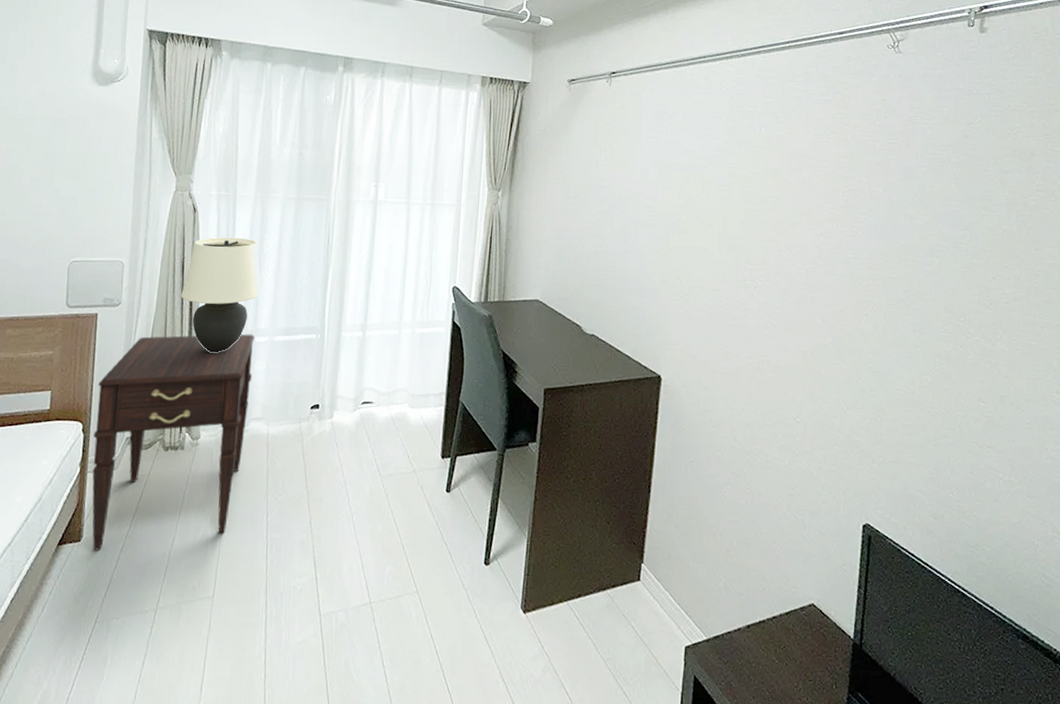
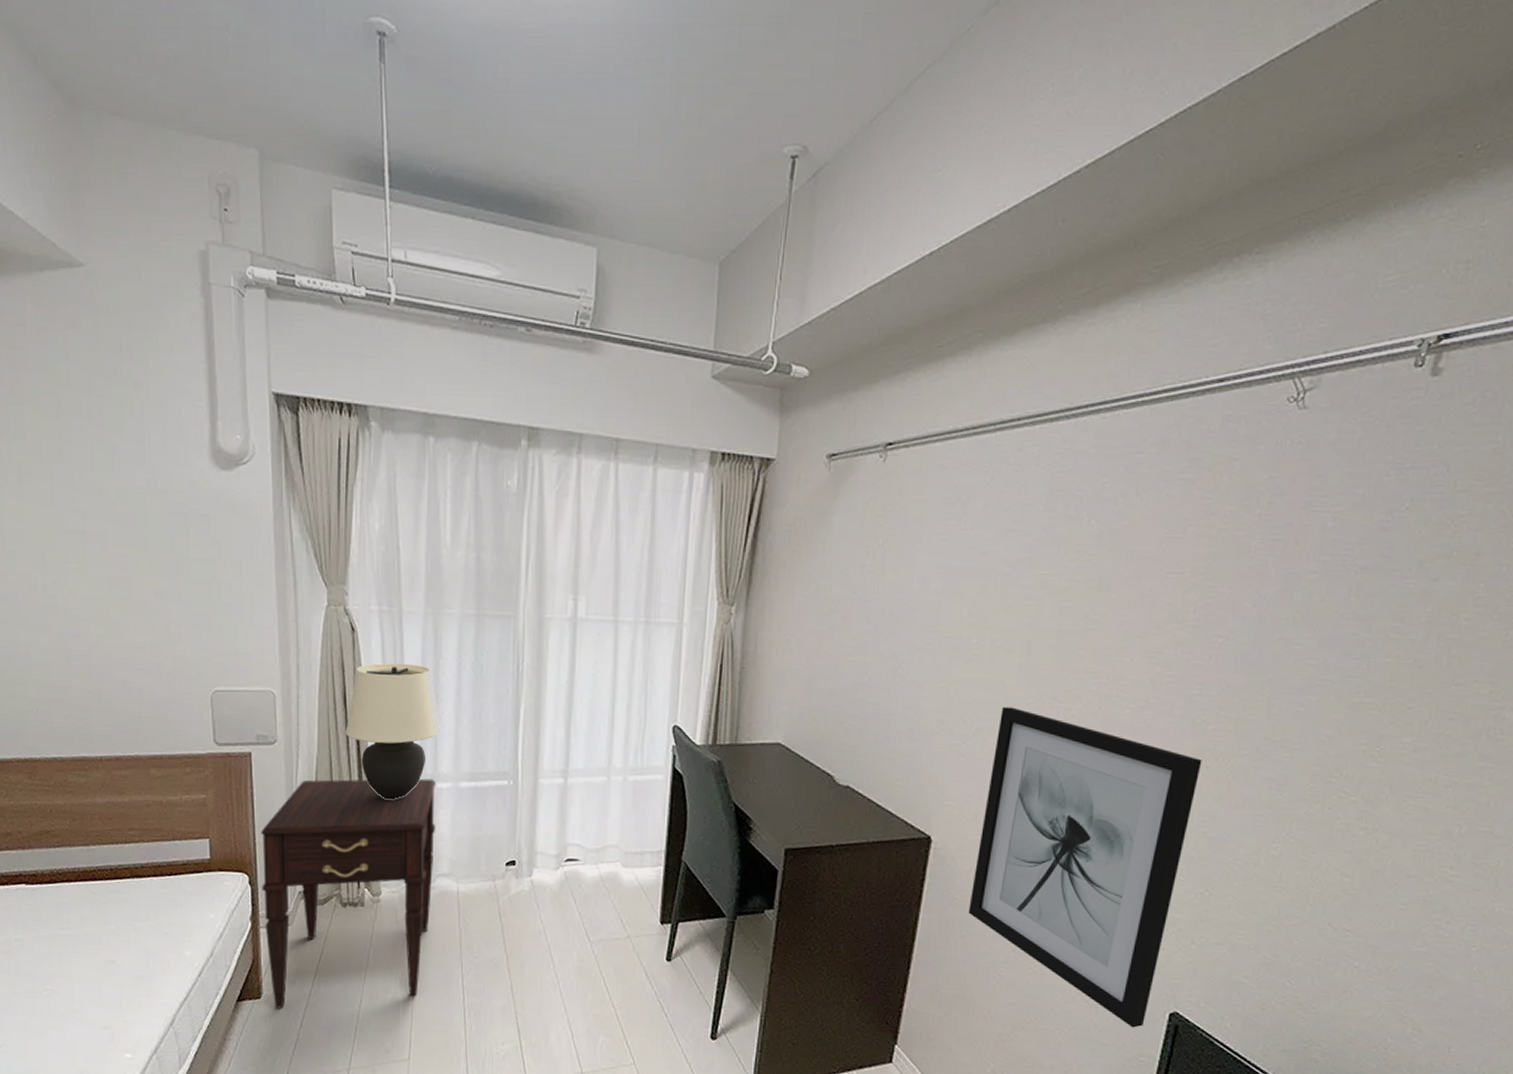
wall art: none [694,268,862,540] -> present [968,706,1202,1028]

